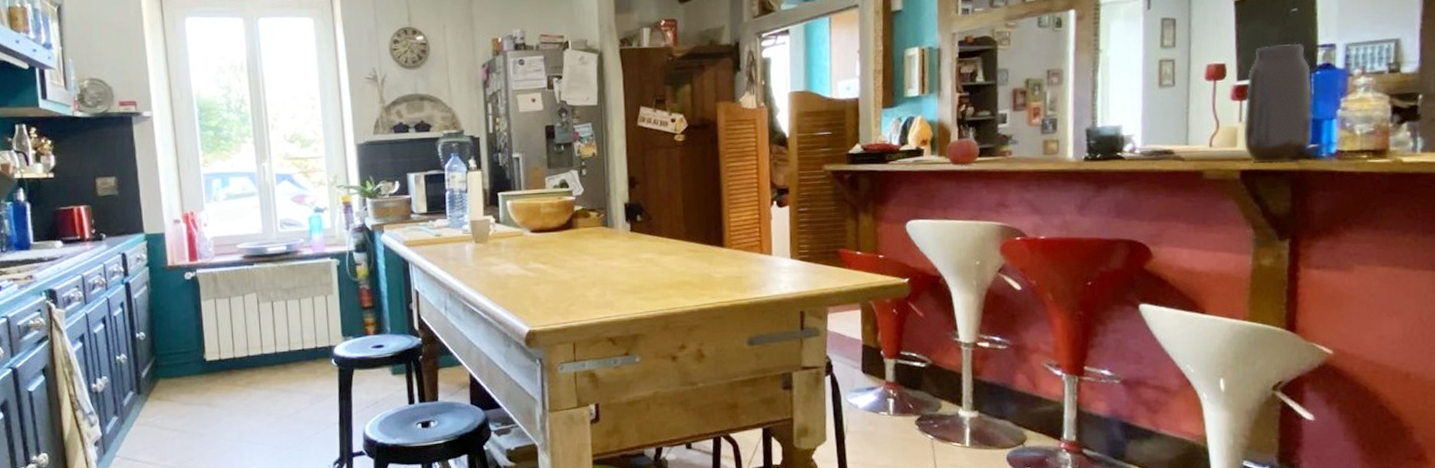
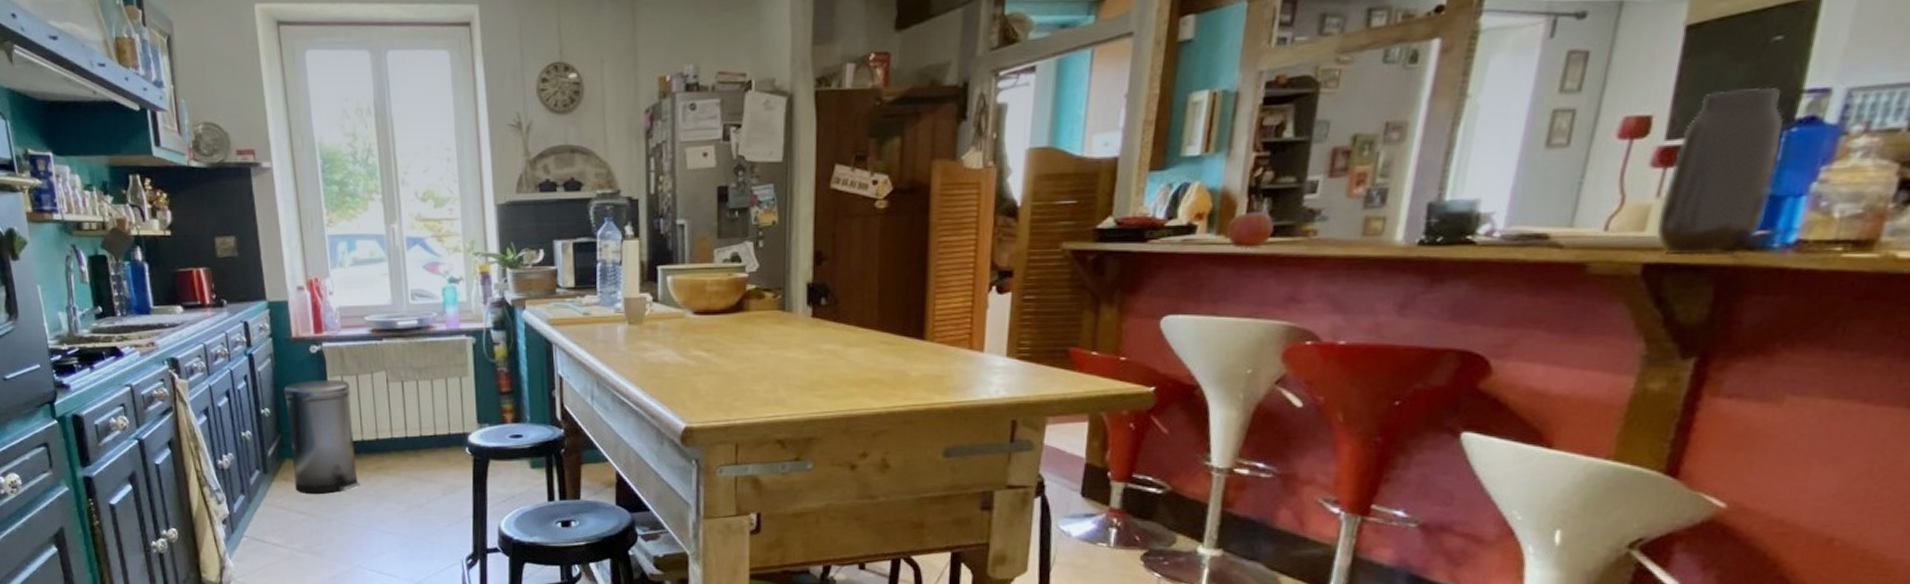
pedal bin: none [157,302,232,411] -> present [282,379,361,494]

